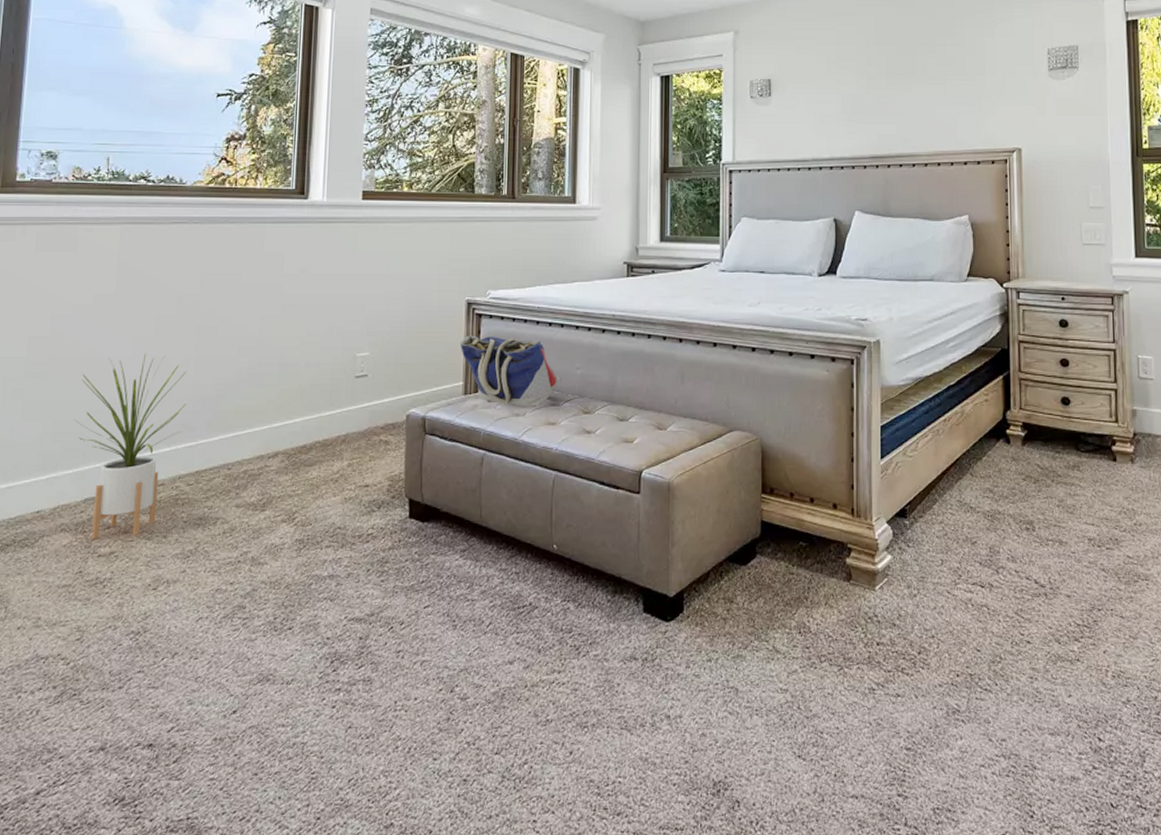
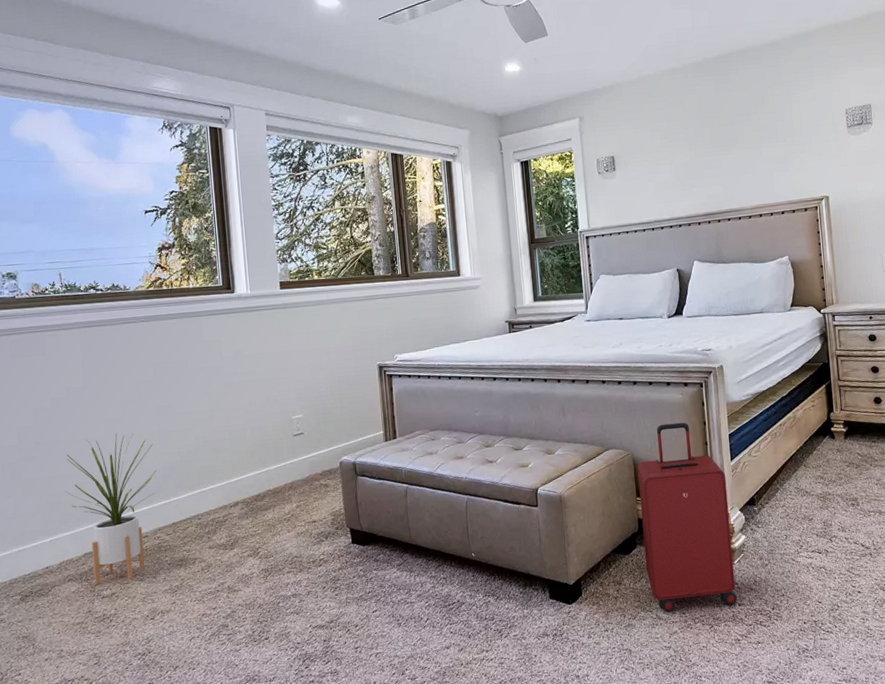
tote bag: present [460,335,561,408] -> none [376,392,464,447]
suitcase: none [765,405,876,644] -> present [637,422,738,612]

